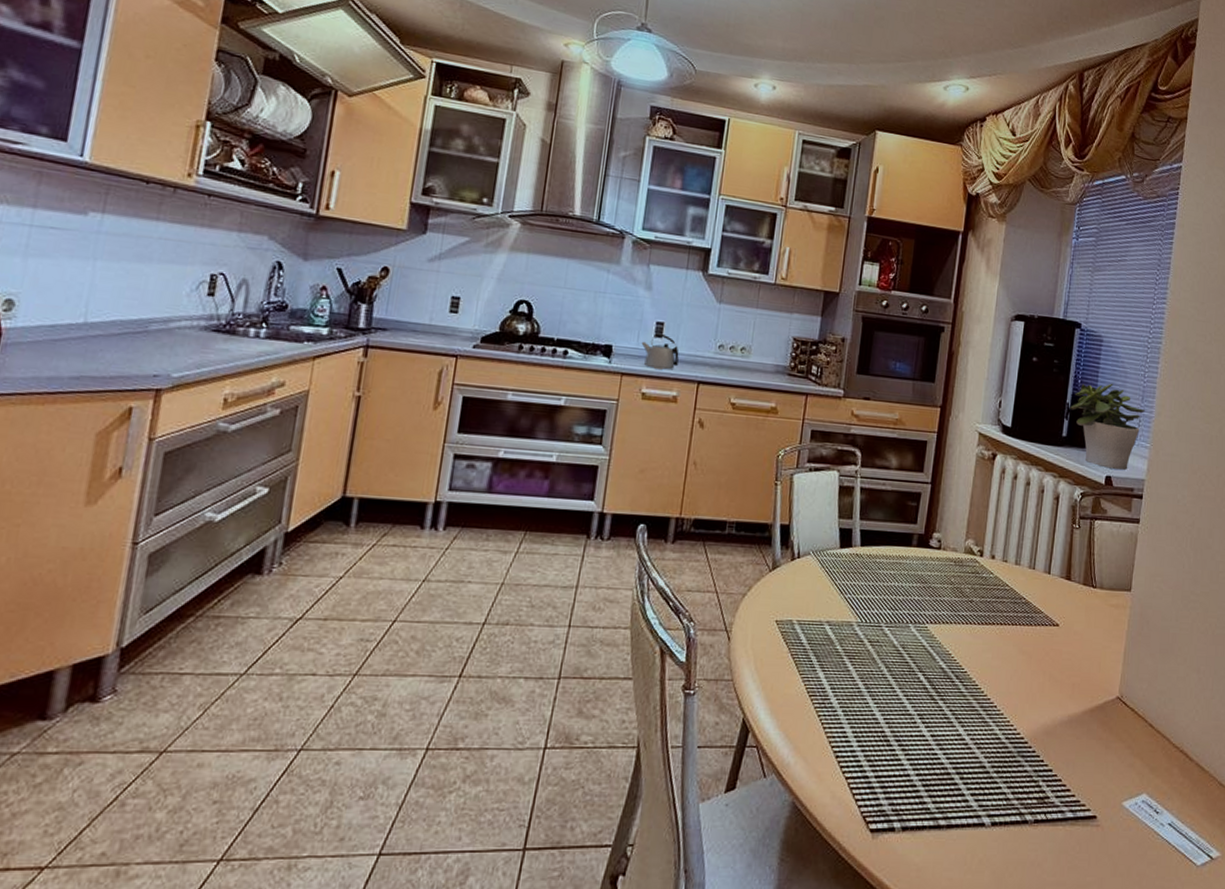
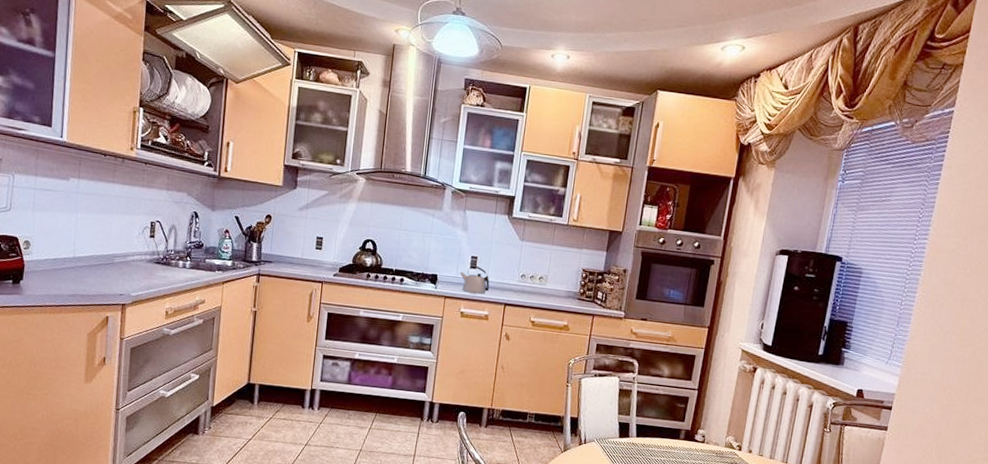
potted plant: present [1070,383,1146,471] -> none [827,310,900,386]

